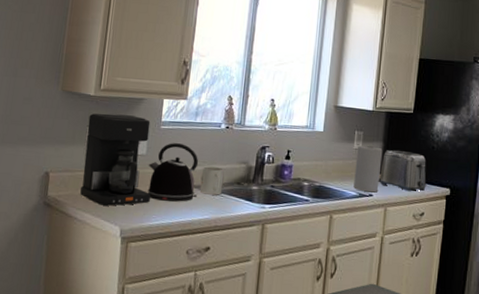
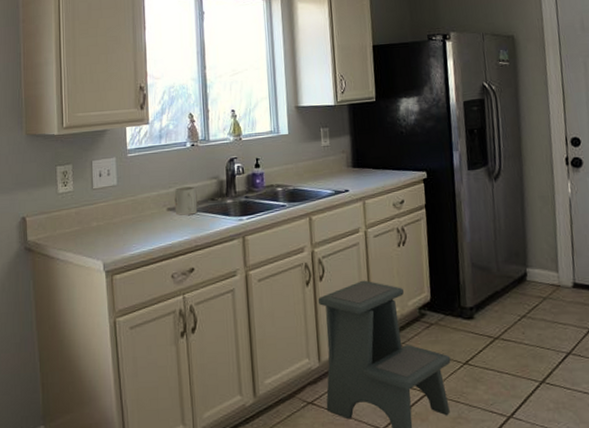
coffee maker: present [80,113,151,206] -> none [56,148,128,242]
kettle: present [147,143,198,202] -> none [120,168,173,229]
paper towel holder: present [353,145,383,193] -> none [325,140,354,189]
toaster: present [378,149,427,192] -> none [351,140,402,181]

